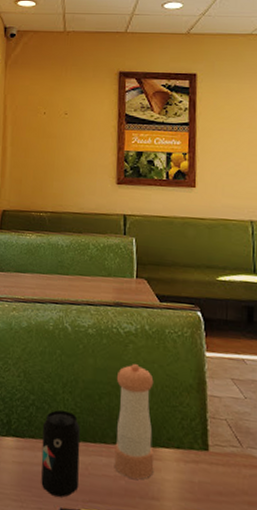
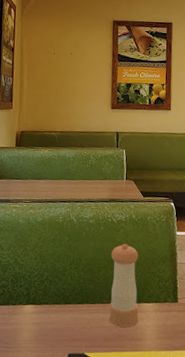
beverage can: present [41,410,80,498] -> none [53,281,84,346]

